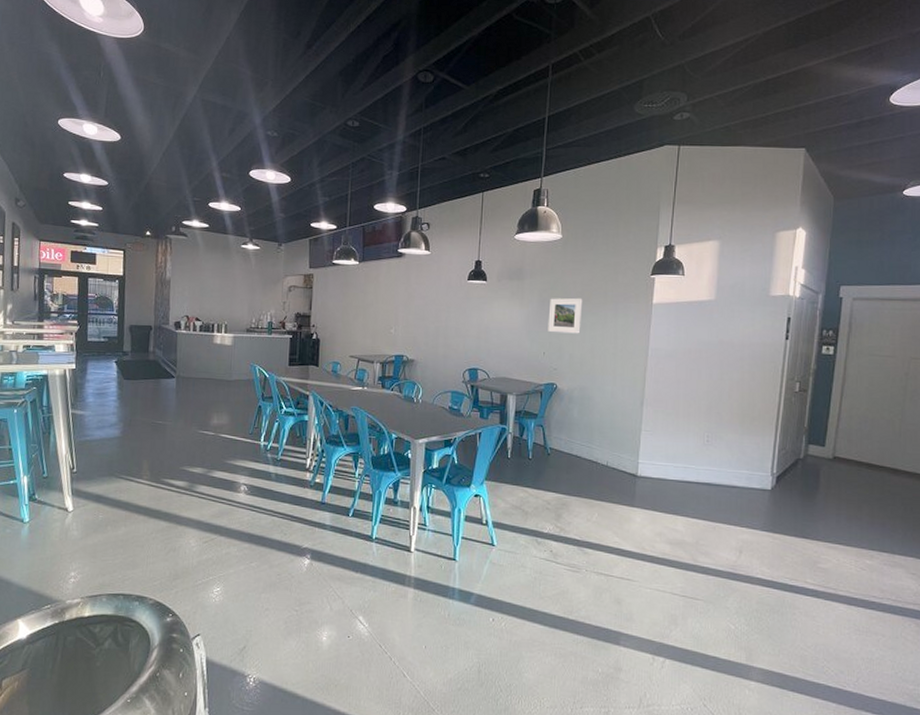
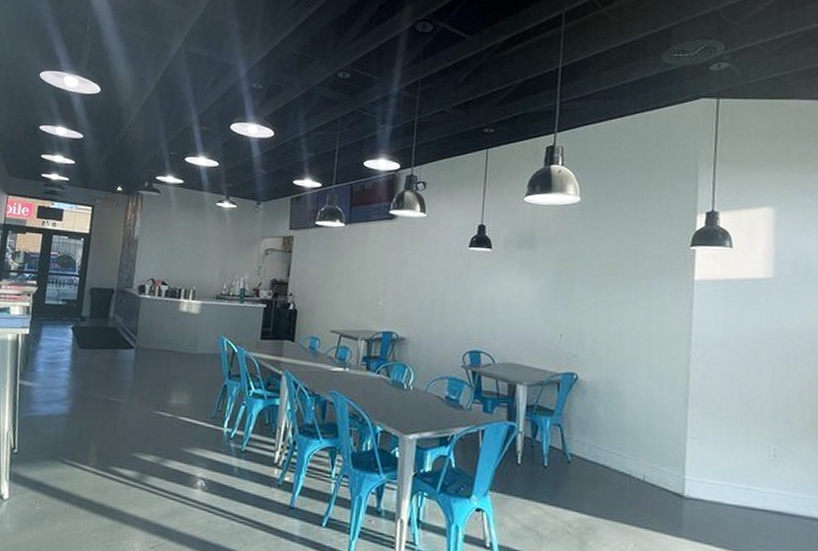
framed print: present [548,297,583,334] -> none [565,270,607,314]

